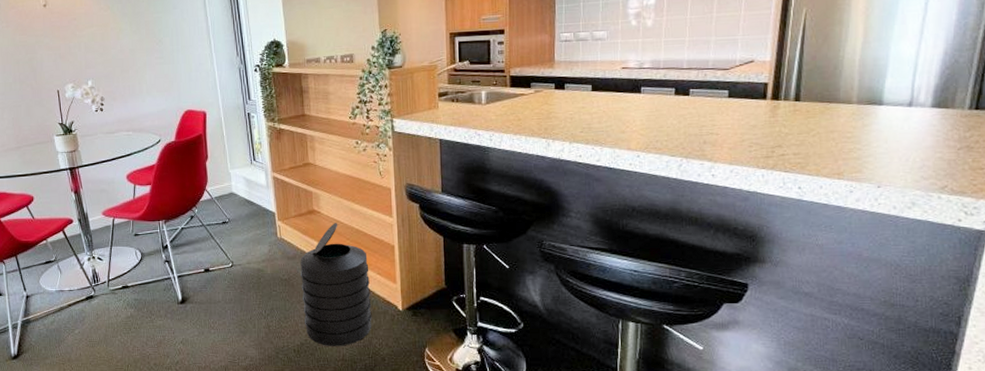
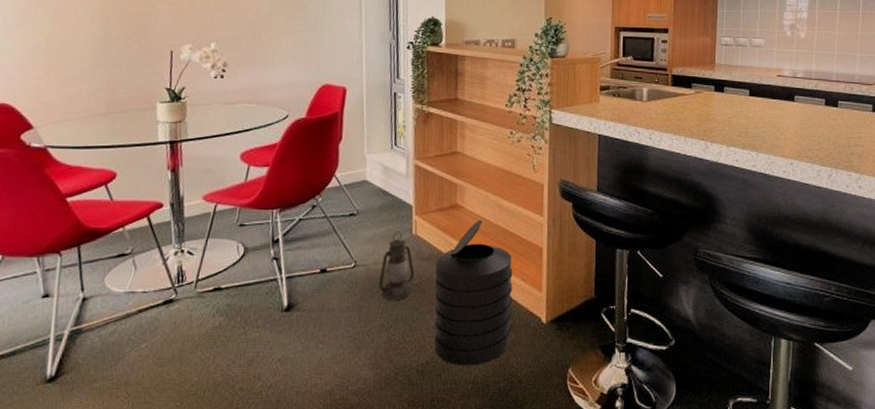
lantern: none [254,235,283,294] -> present [379,231,415,301]

